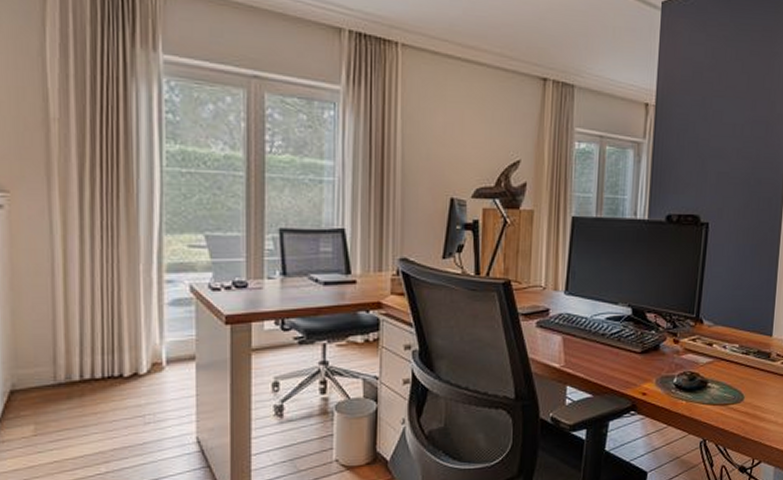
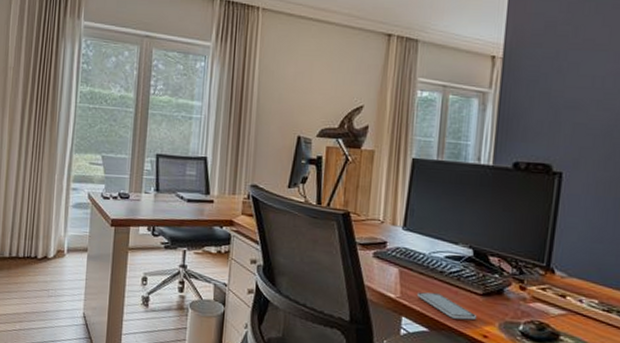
smartphone: none [580,356,637,381] -> present [416,292,477,320]

